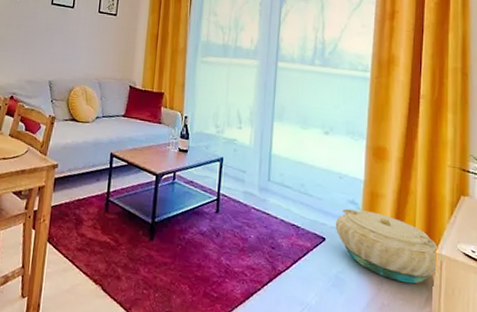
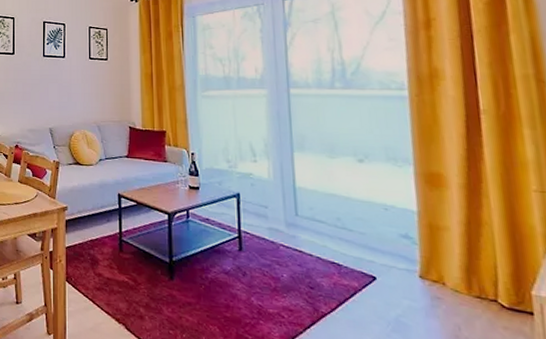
basket: present [335,208,437,284] -> none [386,243,534,331]

